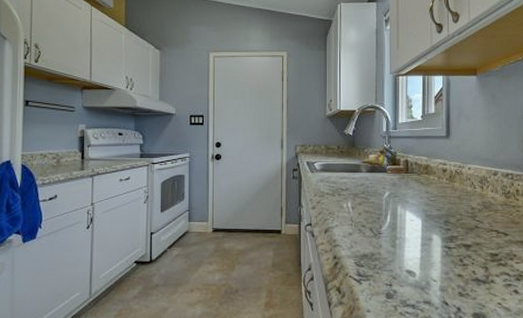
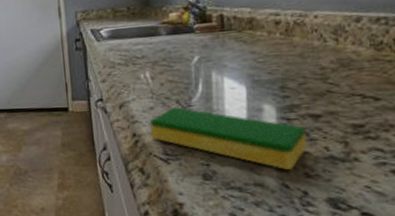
dish sponge: none [348,234,461,289] -> present [150,107,308,170]

